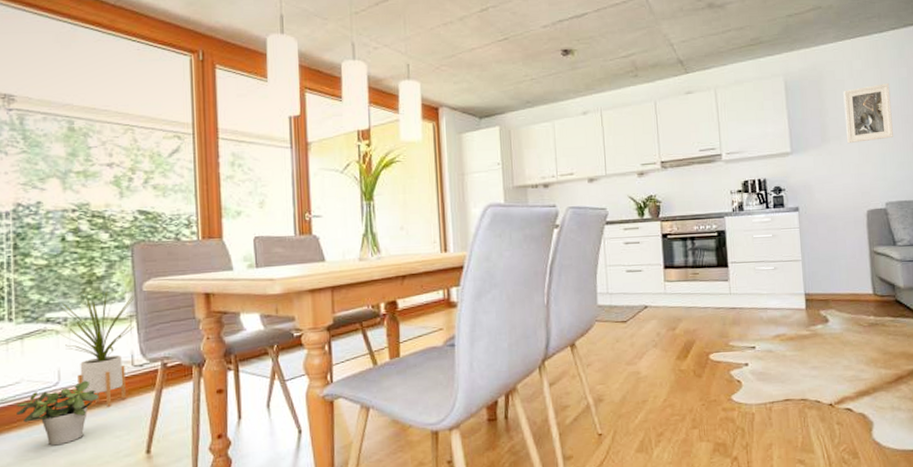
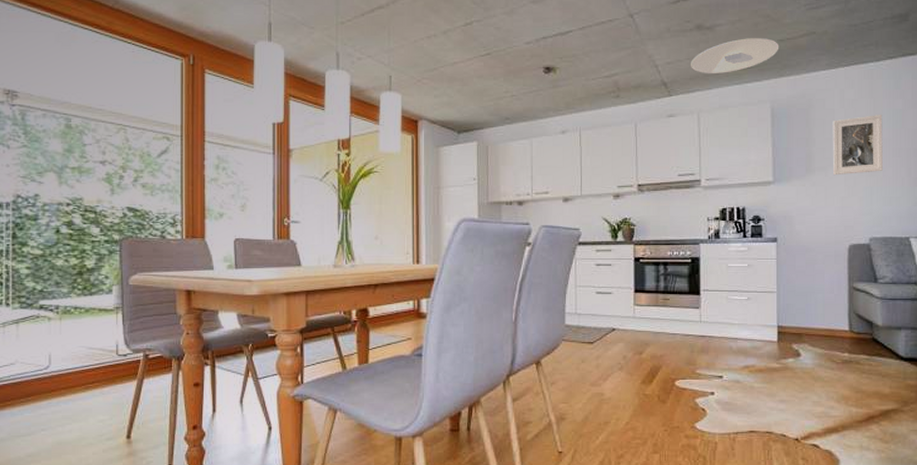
potted plant: present [16,380,99,446] -> none [10,366,86,425]
house plant: present [57,287,135,407] -> none [50,279,121,392]
ceiling light: none [705,14,788,50] -> present [691,38,779,73]

